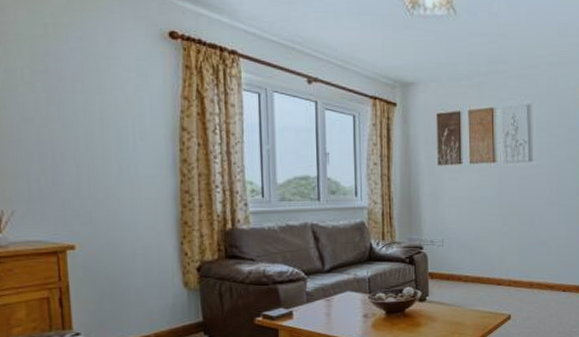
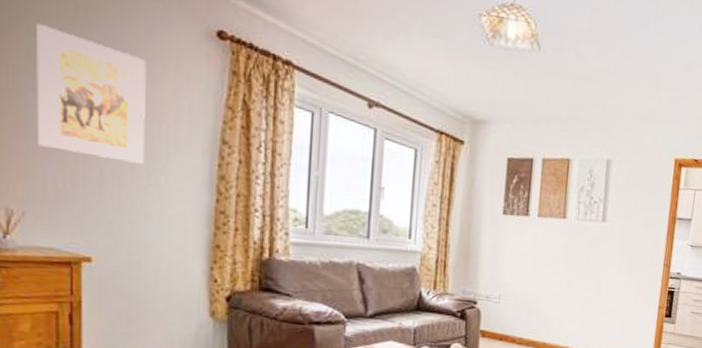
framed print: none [12,45,114,157] -> present [36,24,146,164]

